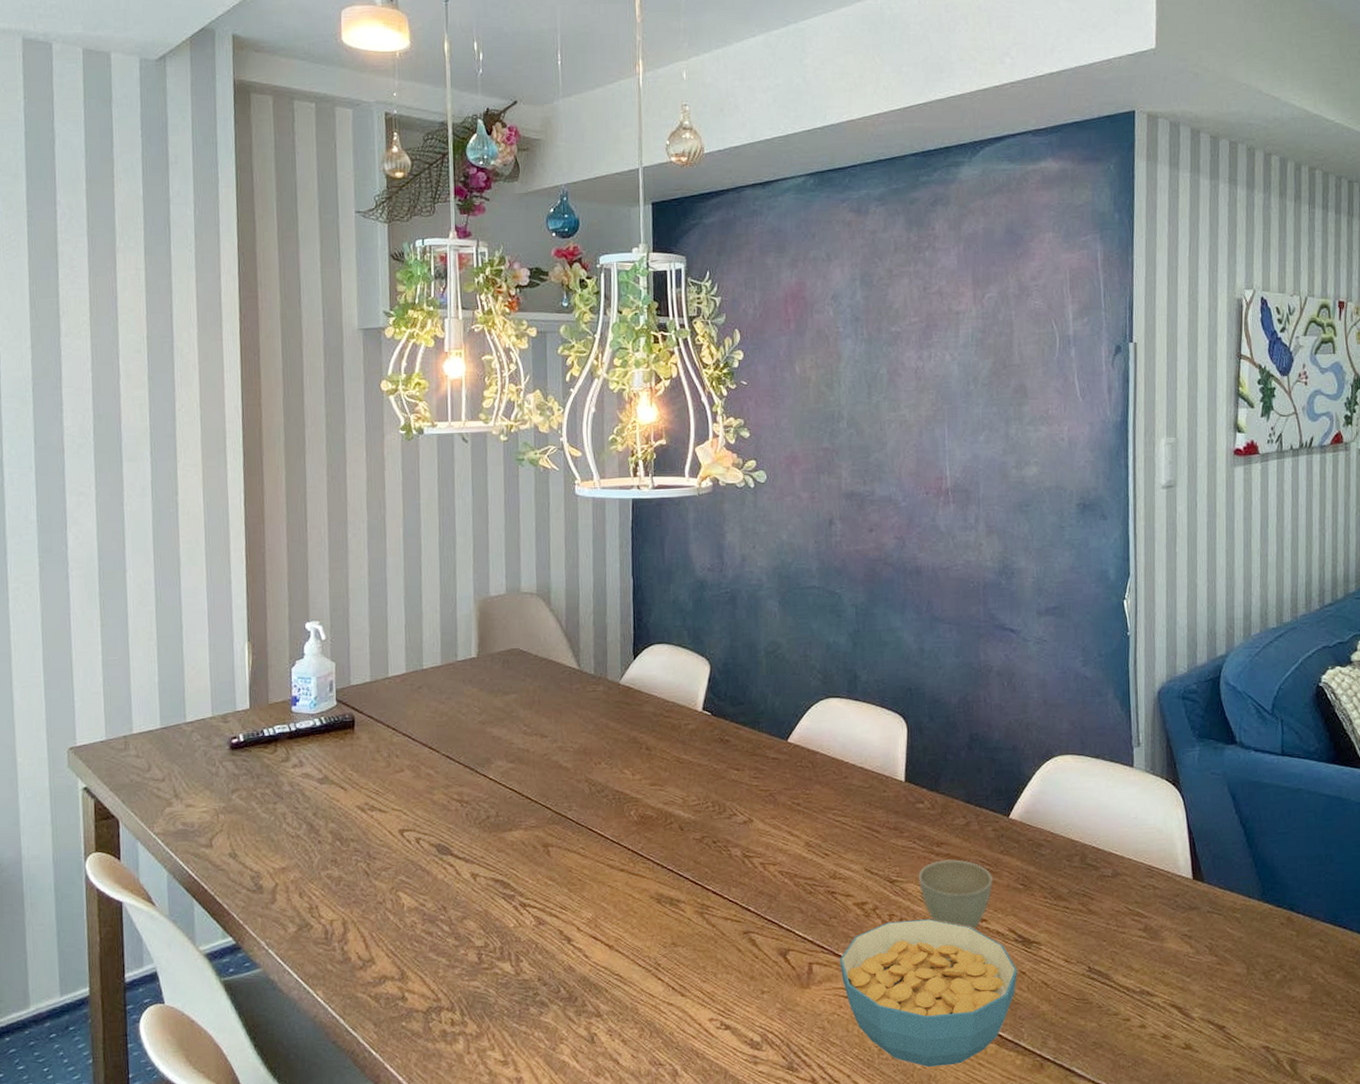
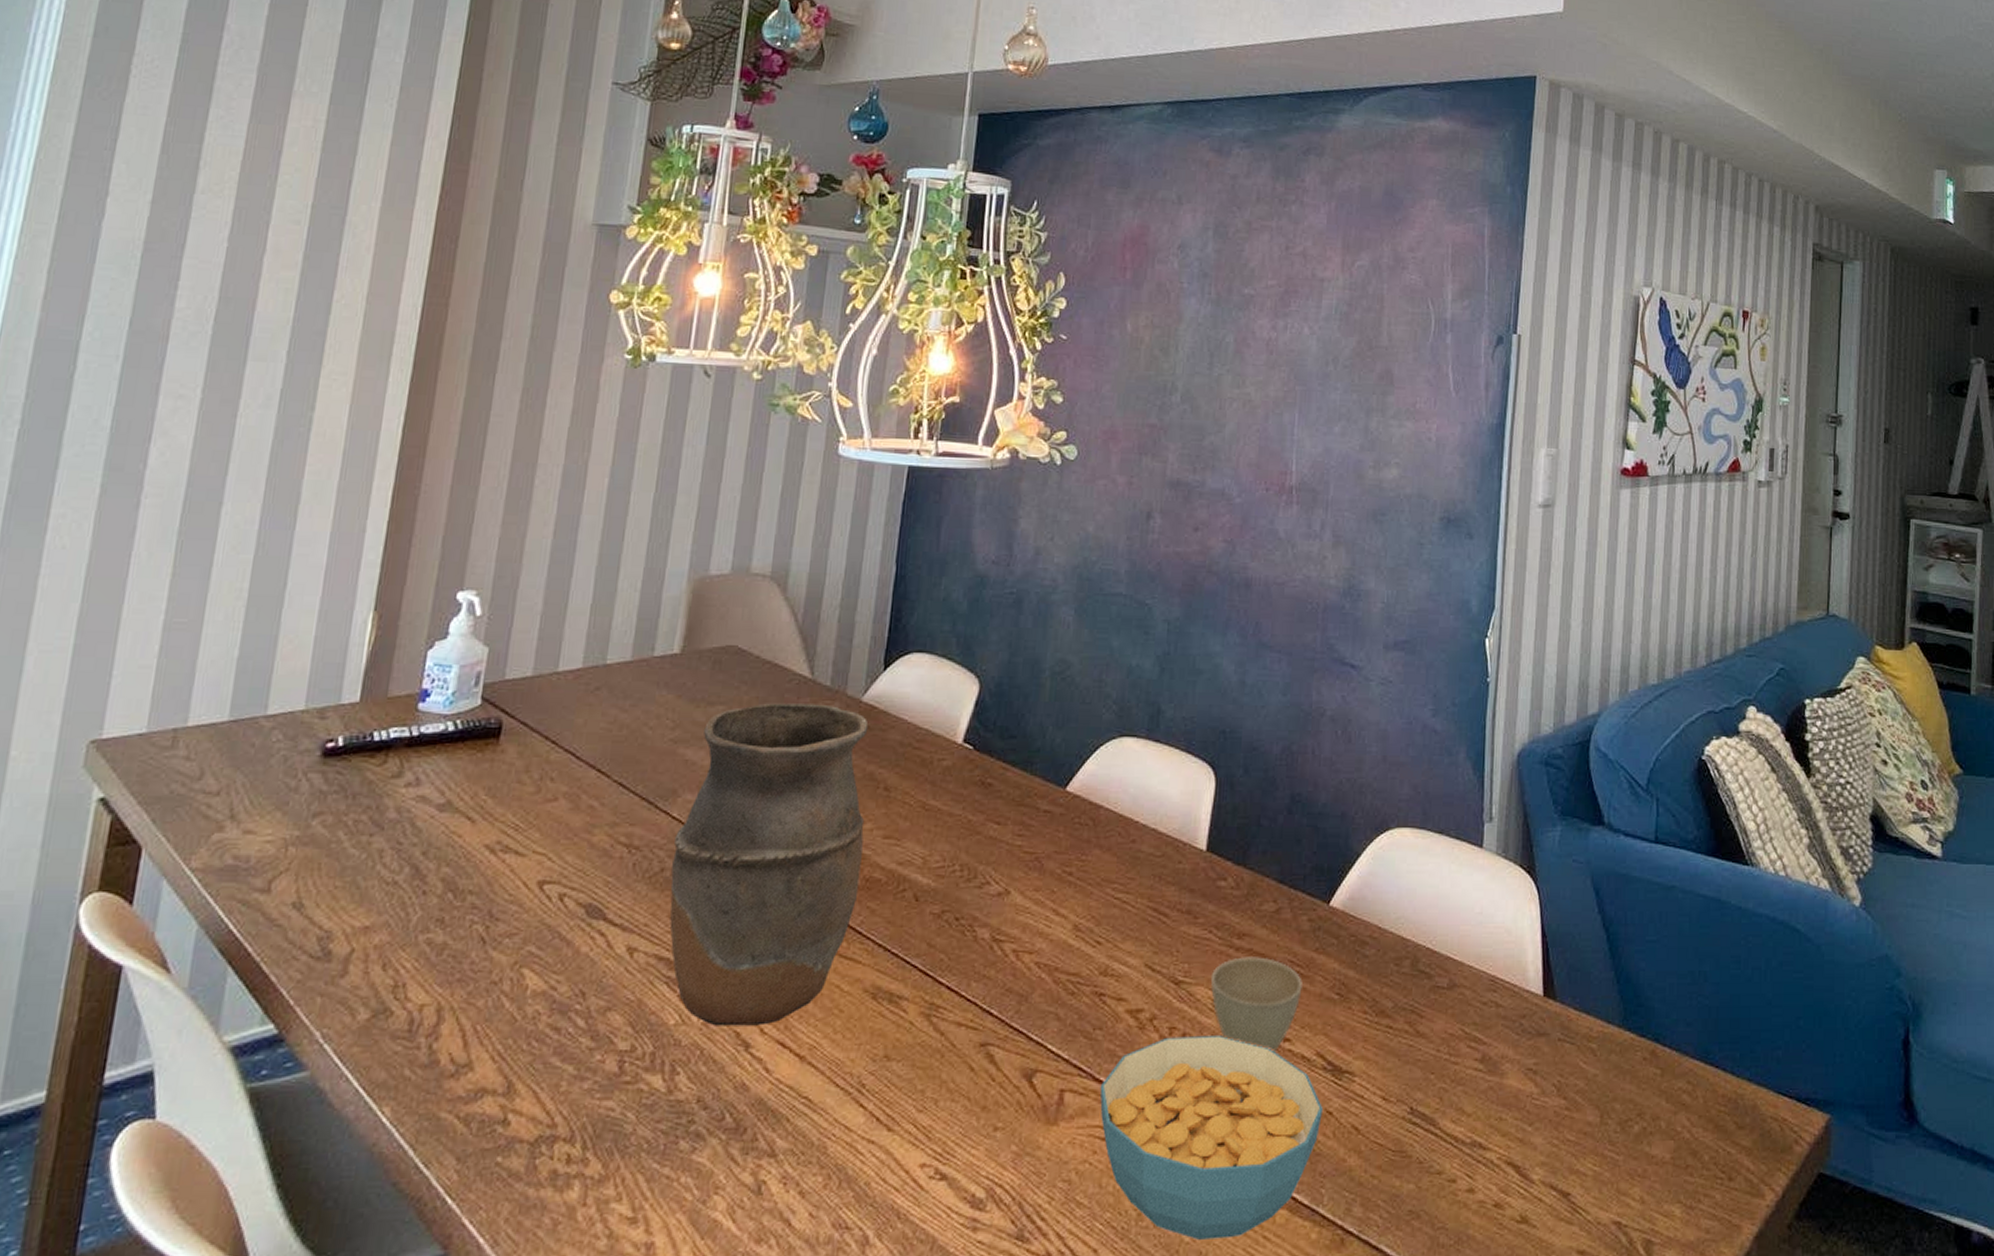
vase: none [494,688,637,927] -> present [669,703,869,1026]

